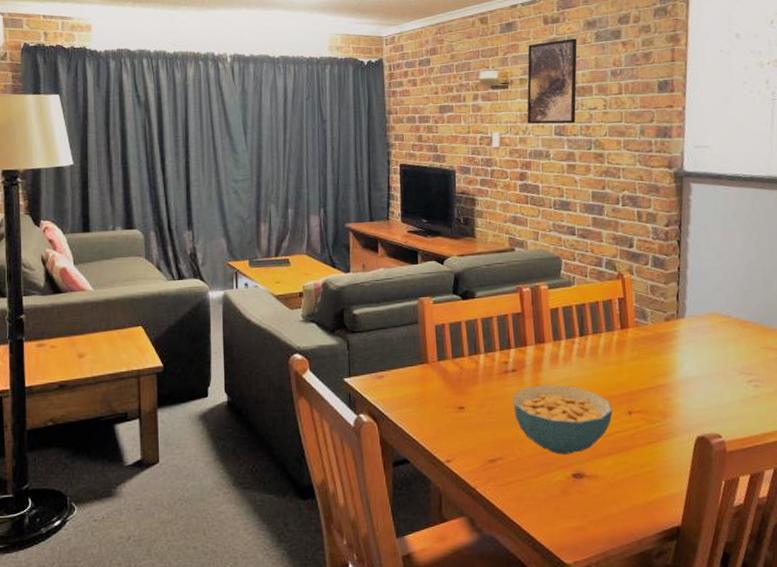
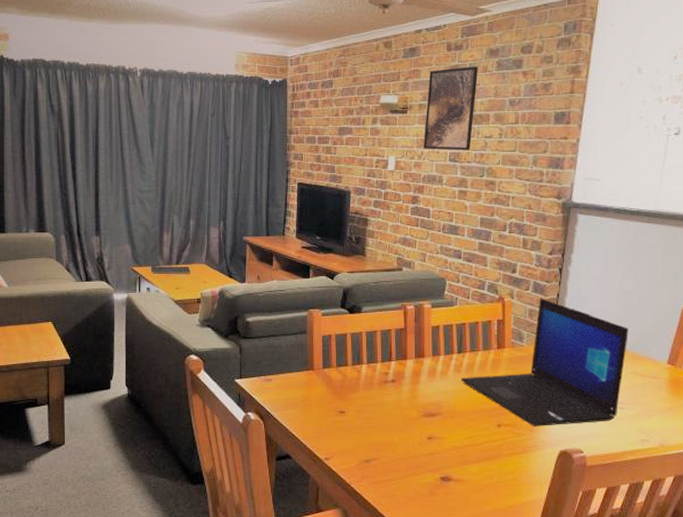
cereal bowl: present [512,385,613,455] -> none [390,396,483,460]
laptop: none [585,272,756,411] -> present [460,297,629,426]

